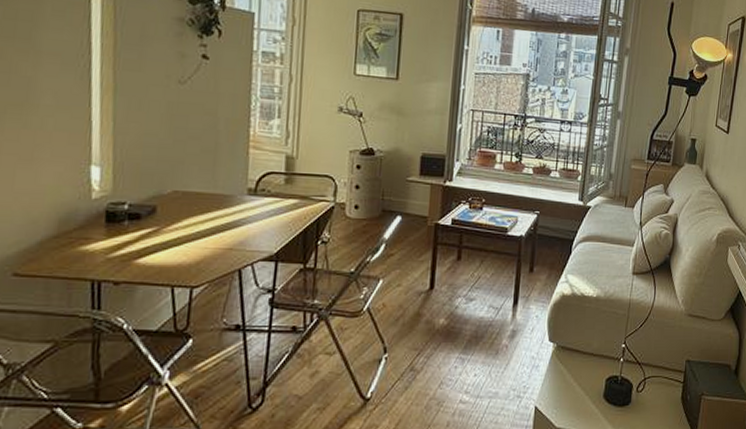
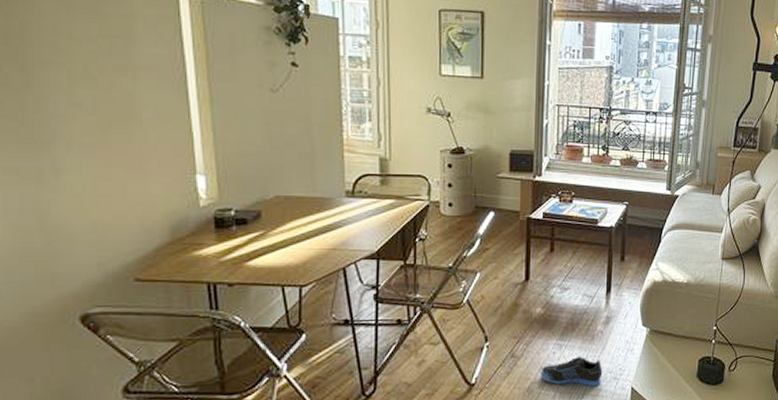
sneaker: none [440,371,506,405] -> present [540,356,603,387]

